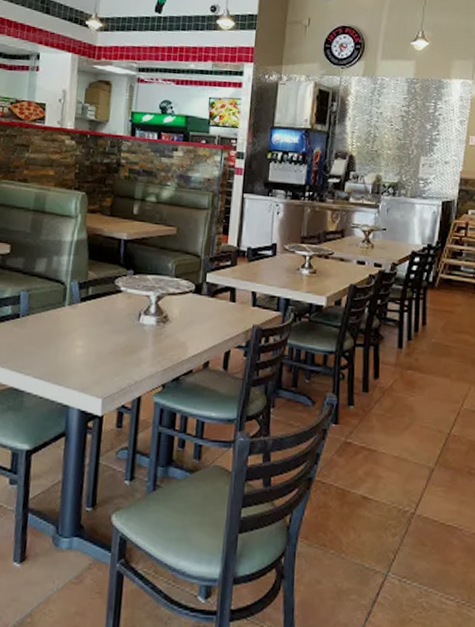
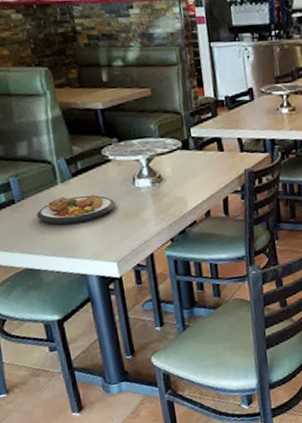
plate: none [36,319,116,350] -> present [36,194,116,225]

